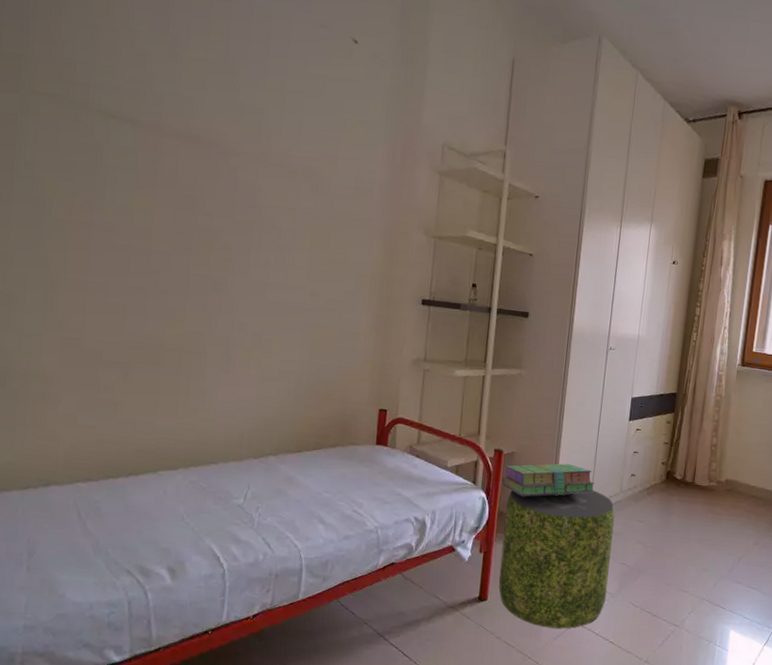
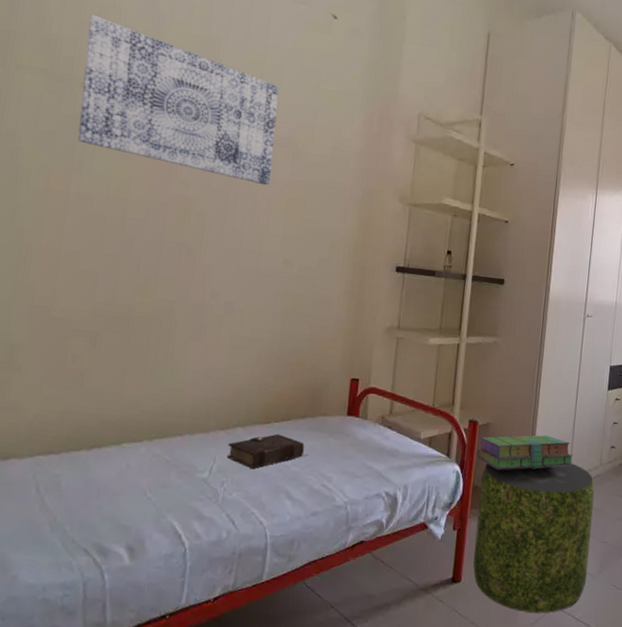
wall art: none [97,37,300,217] -> present [78,15,279,186]
book: none [260,462,336,495] -> present [226,434,305,468]

